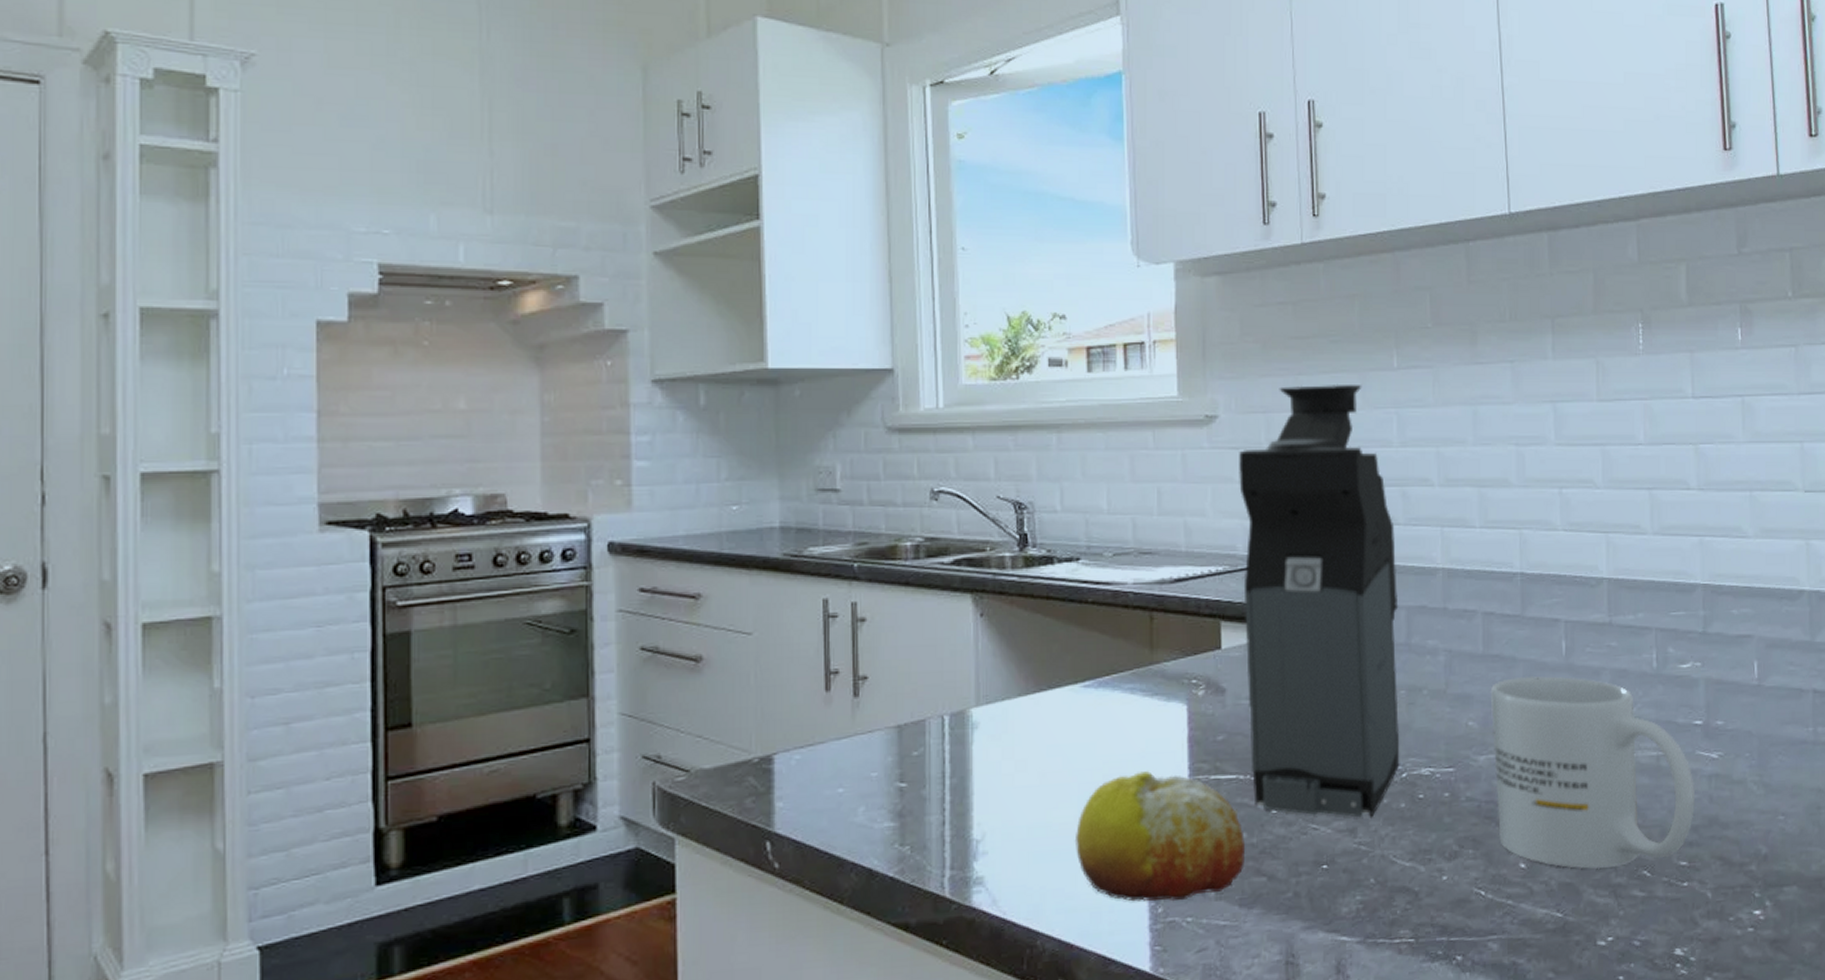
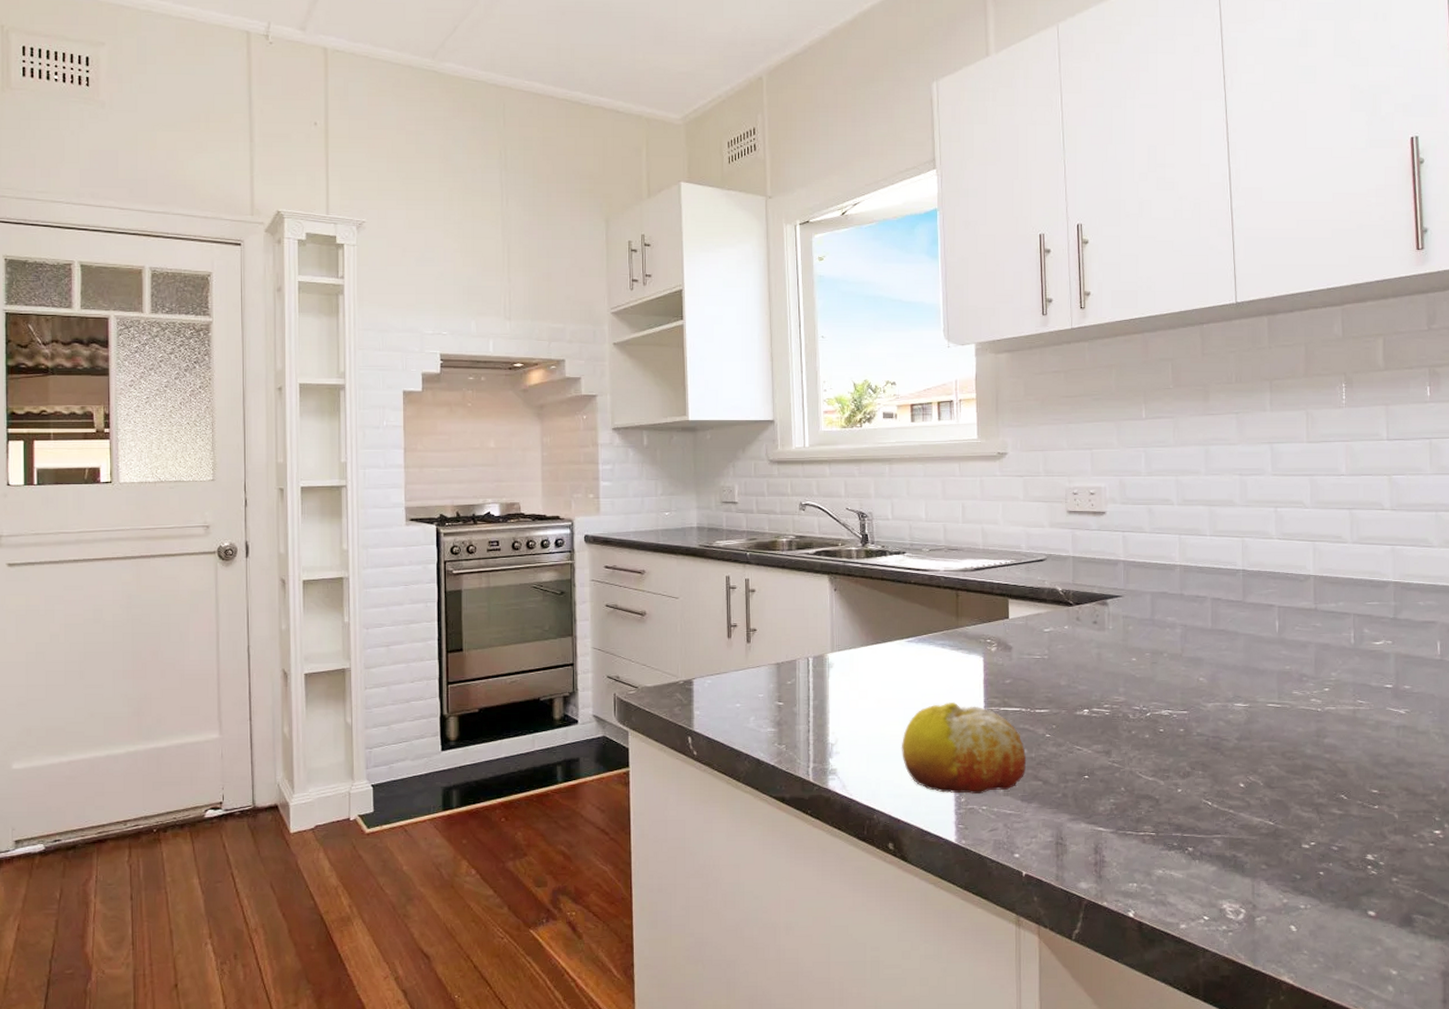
coffee maker: present [1239,383,1400,818] -> none [1023,430,1145,744]
mug: present [1490,675,1695,870] -> none [1217,646,1385,792]

